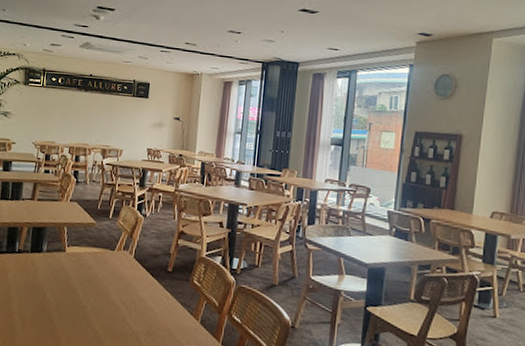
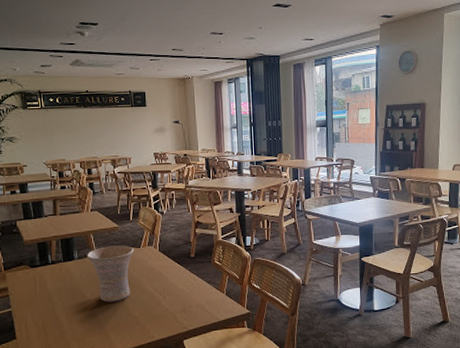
vase: none [56,243,108,309] -> present [87,245,135,303]

